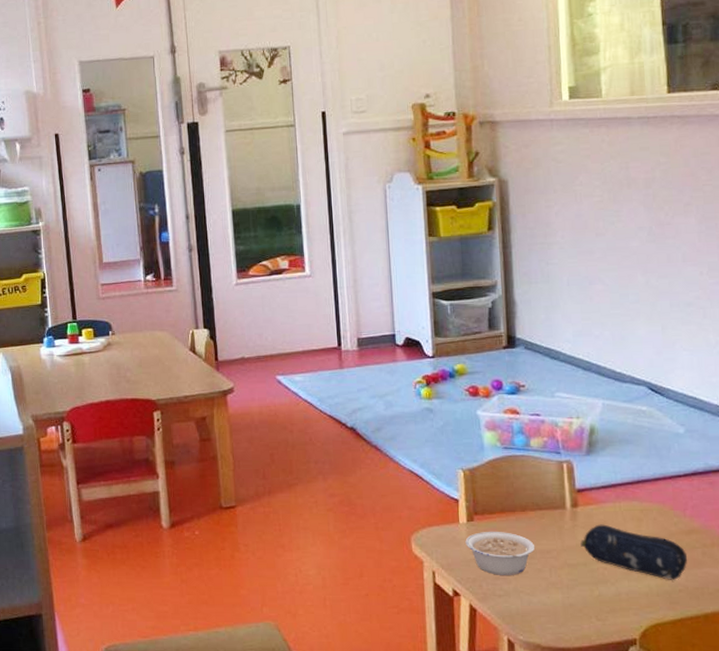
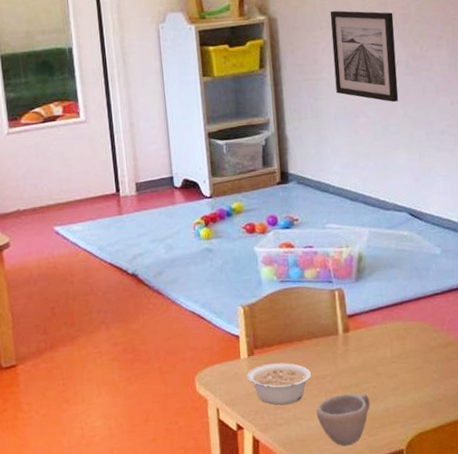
cup: none [539,572,600,627] -> present [316,393,370,446]
wall art: none [565,173,640,270] -> present [330,10,399,103]
pencil case: present [580,524,688,580] -> none [352,345,446,391]

